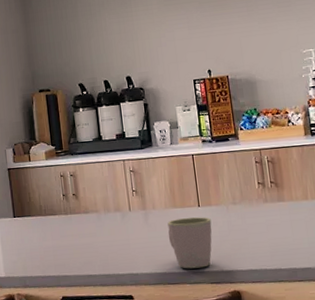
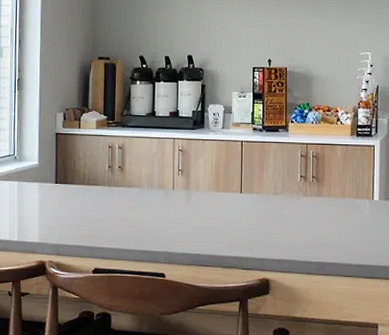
mug: present [167,217,212,269] -> none [207,203,251,253]

